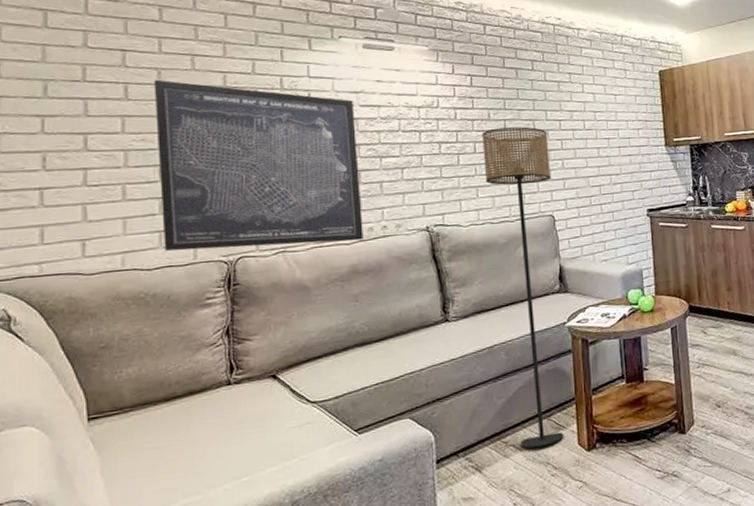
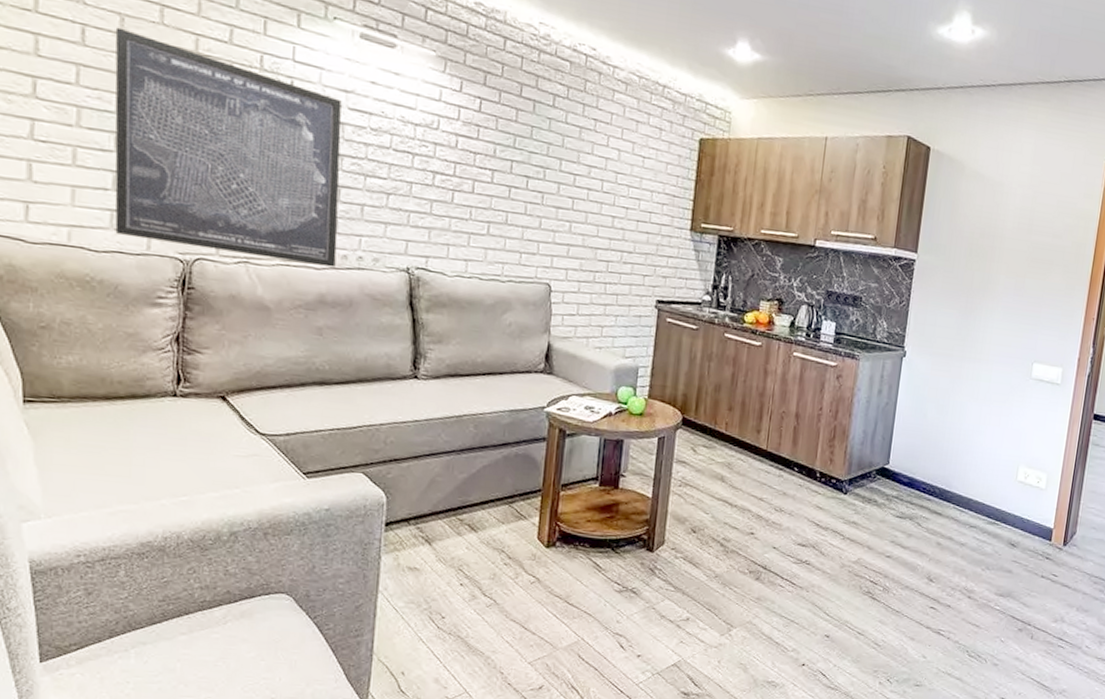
floor lamp: present [482,127,564,449] -> none [476,168,559,533]

